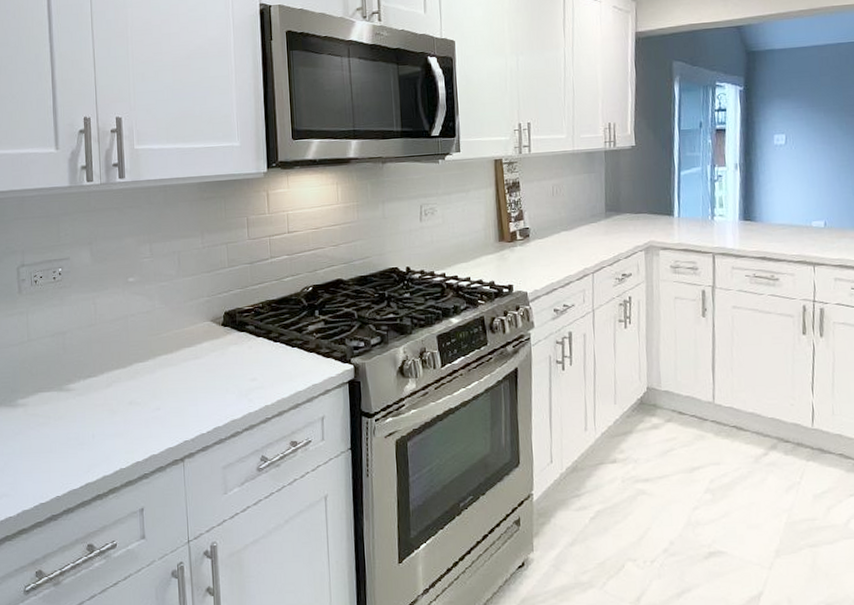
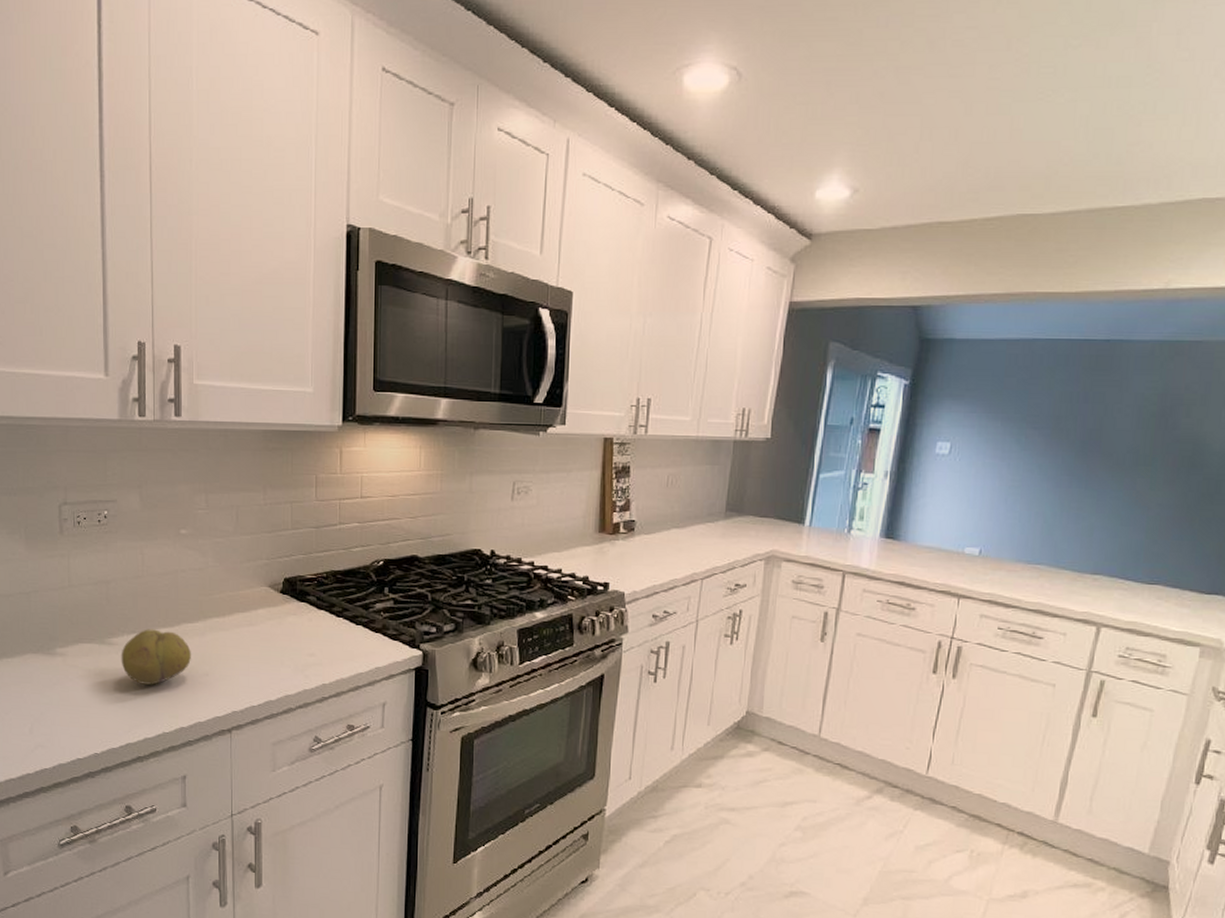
fruit: none [78,372,143,425] -> present [121,629,191,685]

